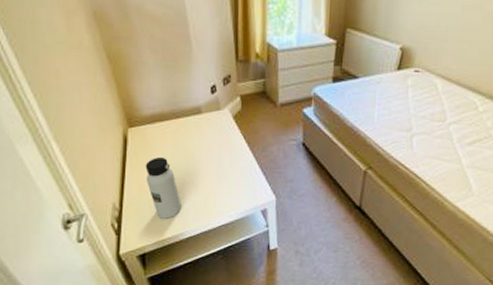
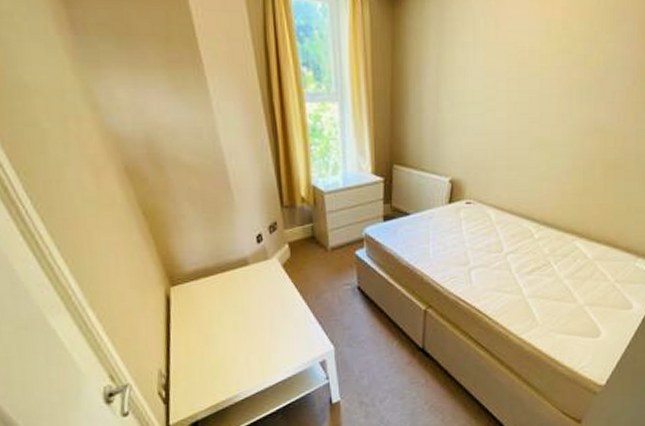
water bottle: present [145,156,182,219] -> none [191,314,234,381]

